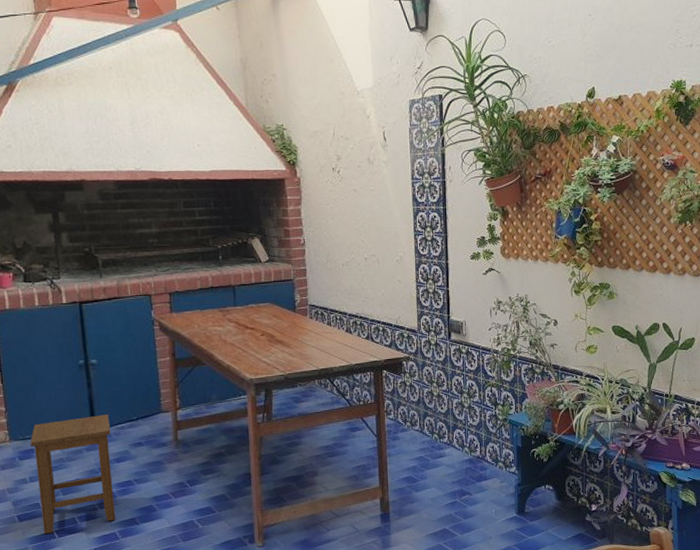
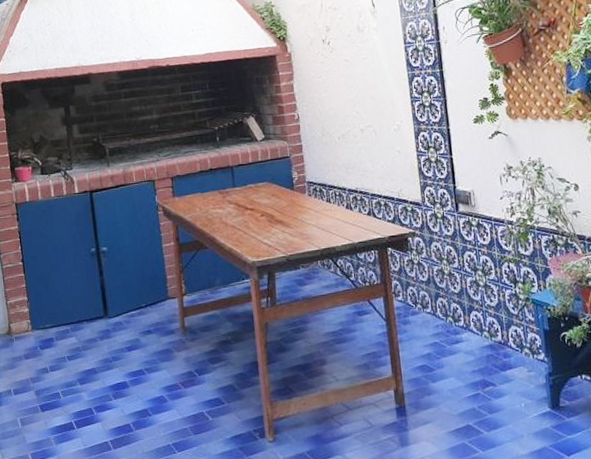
stool: present [30,414,116,534] -> none [49,301,129,424]

